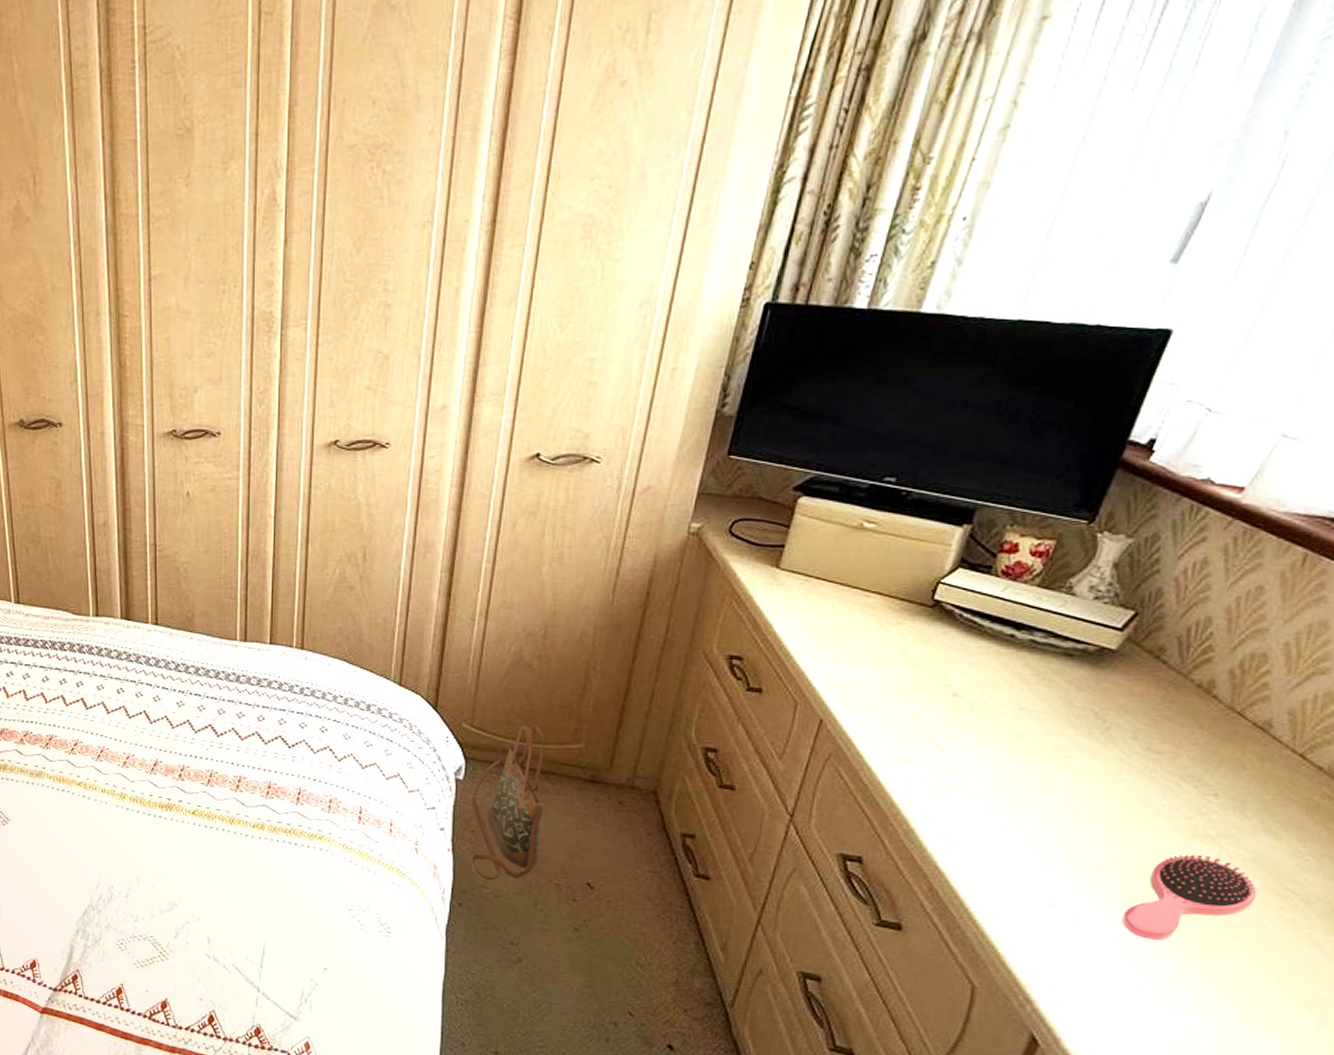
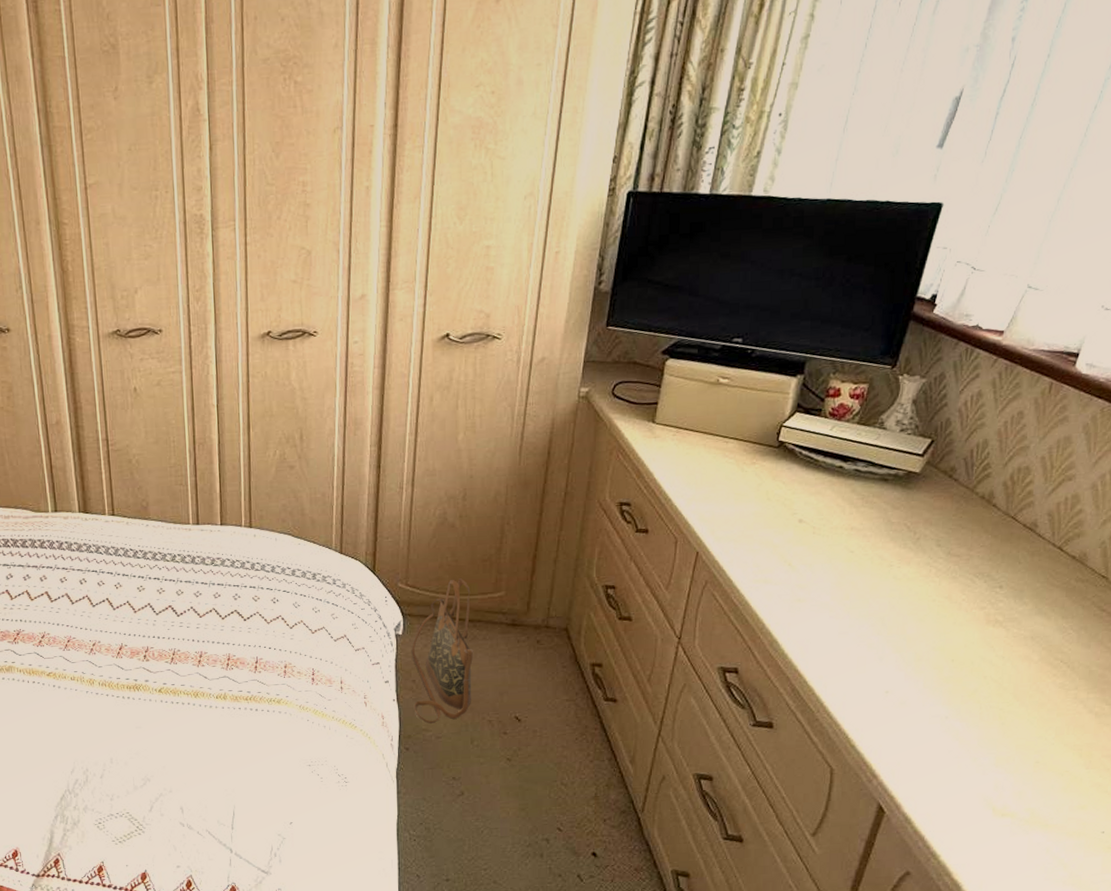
hairbrush: present [1121,854,1257,941] -> none [939,637,1036,713]

